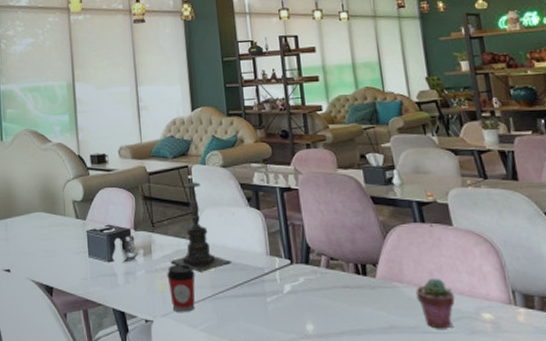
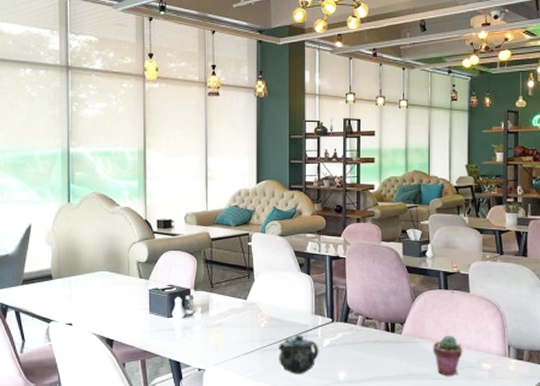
coffee cup: present [167,264,196,313] -> none [221,320,247,363]
candle holder: present [170,171,231,272] -> none [225,239,280,328]
teapot: none [231,279,280,327] -> present [278,334,319,374]

